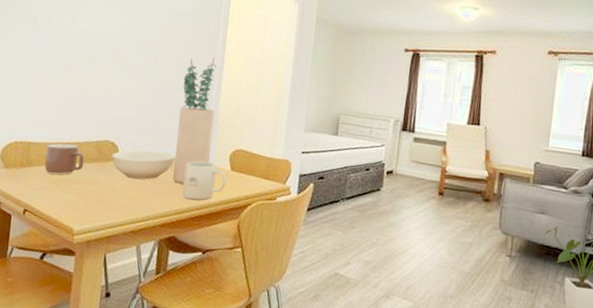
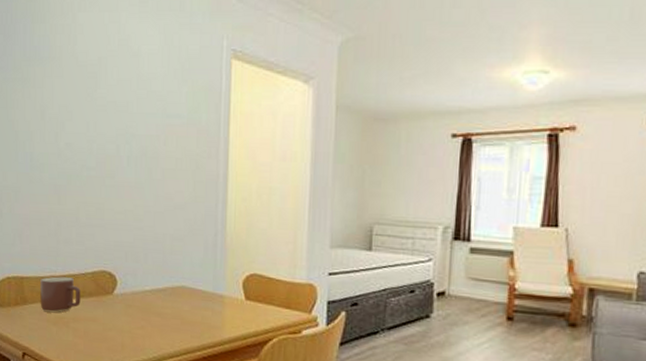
bowl: present [112,150,175,180] -> none [110,280,181,315]
vase: present [173,58,217,184] -> none [179,165,222,318]
mug: present [182,161,227,200] -> none [191,290,241,337]

